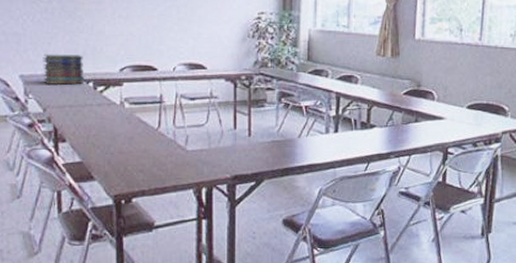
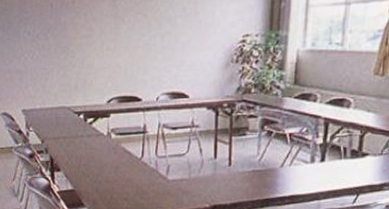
book stack: present [43,54,85,85] -> none [41,88,76,117]

